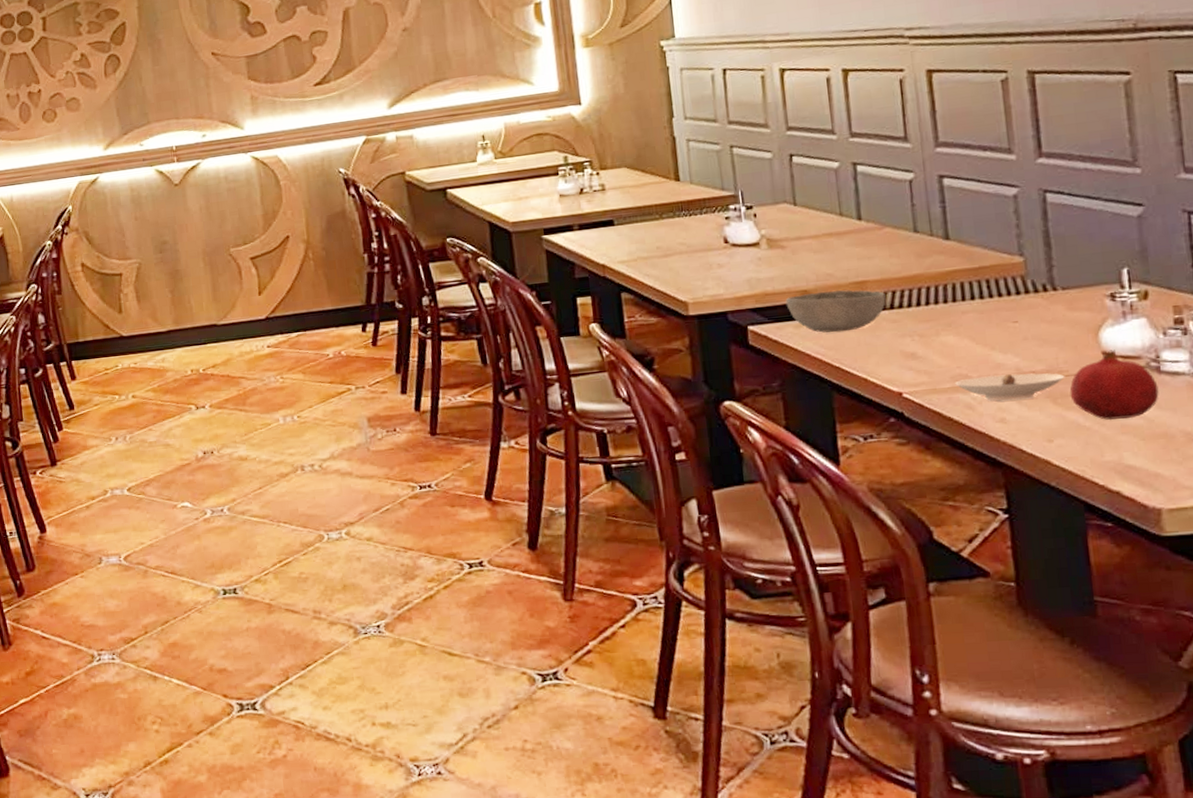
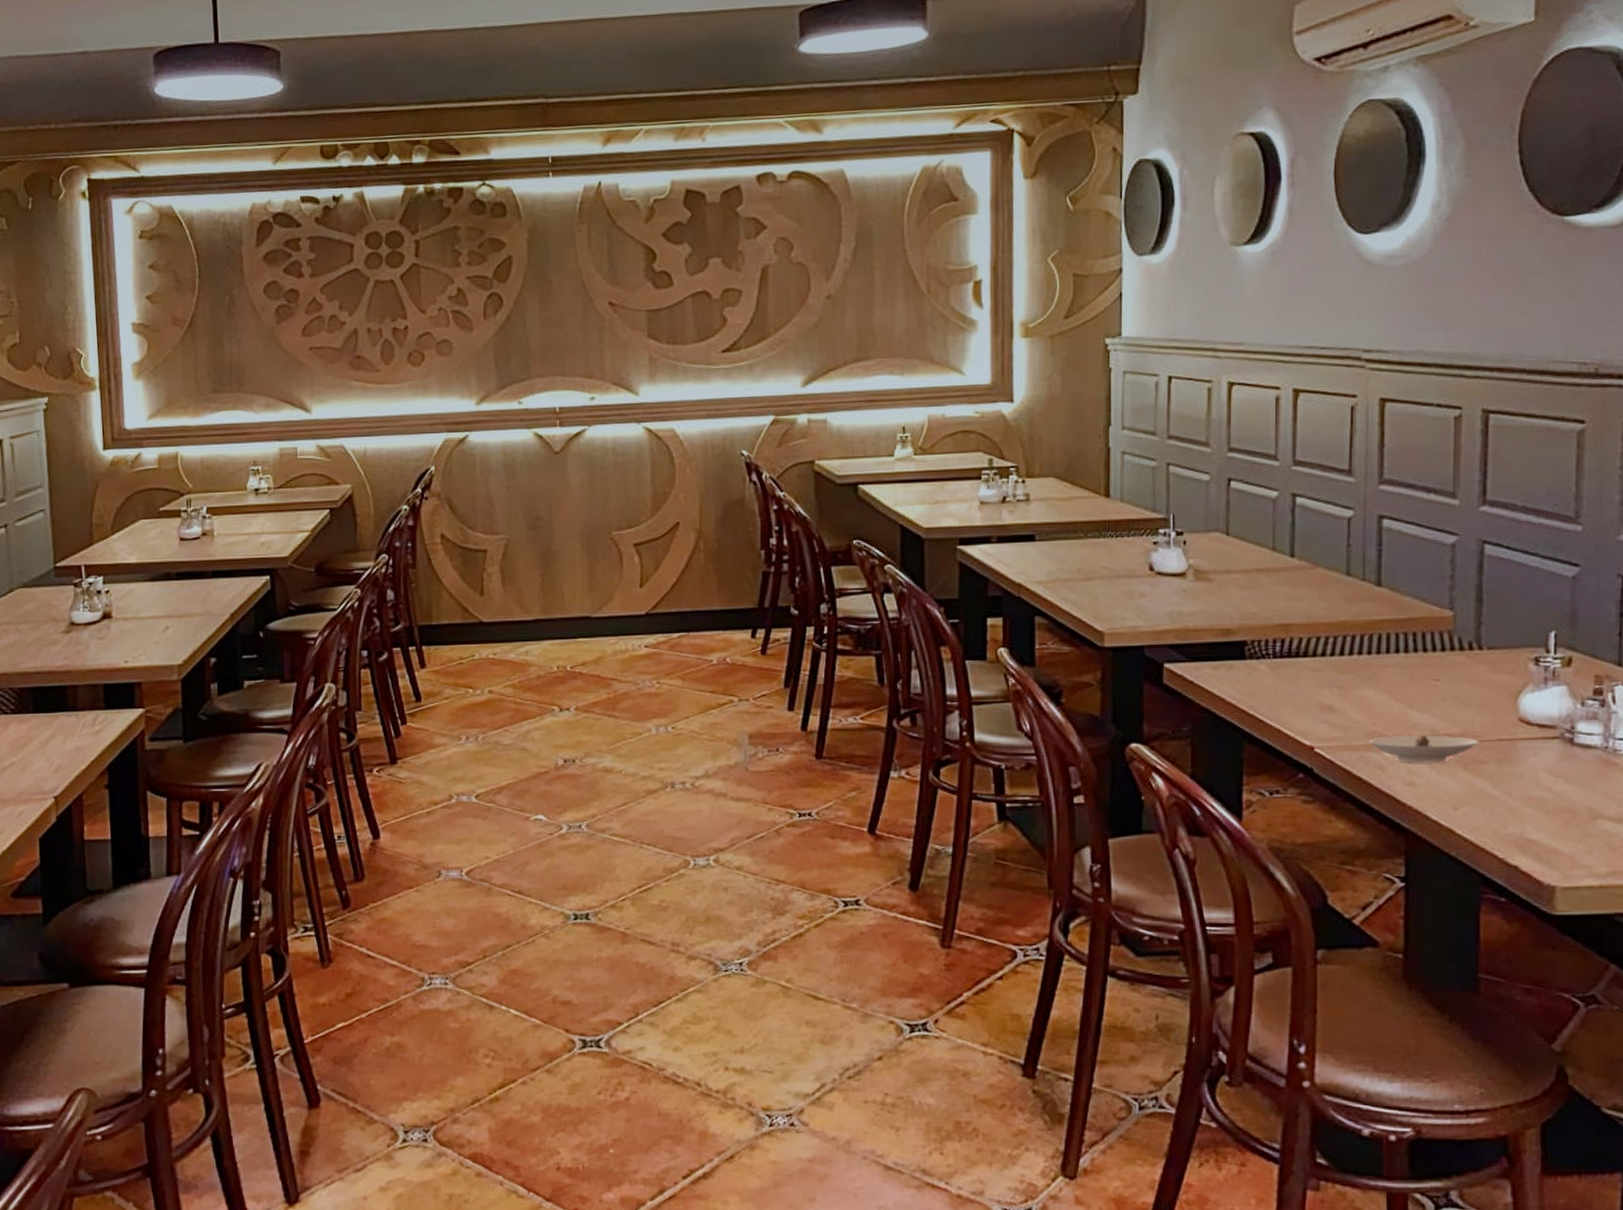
bowl: present [785,289,886,333] -> none [1206,631,1309,678]
fruit: present [1069,349,1159,420] -> none [1481,717,1569,790]

